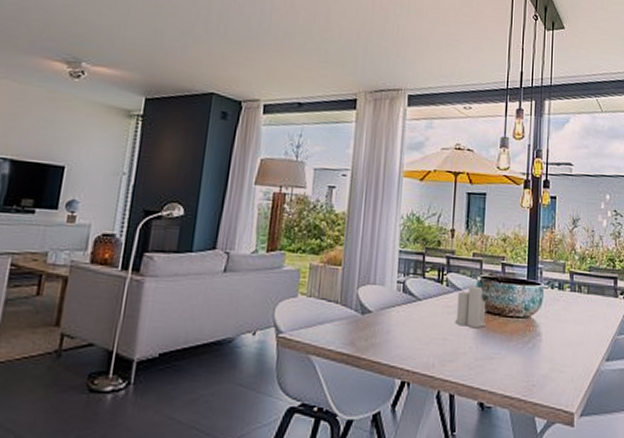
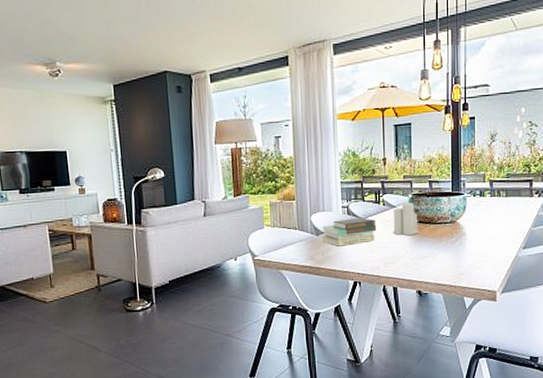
books: none [368,297,436,332] -> present [322,217,377,247]

